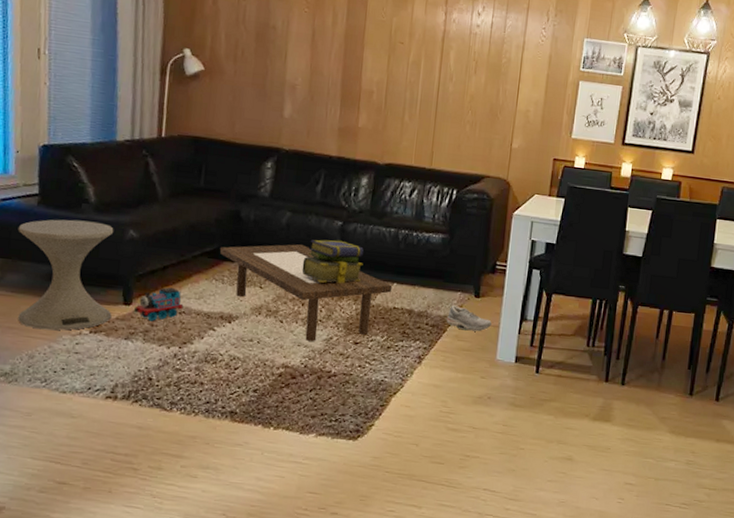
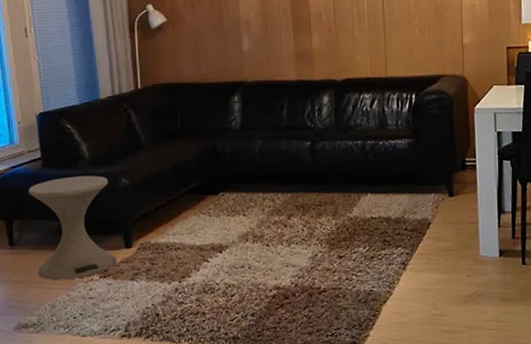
toy train: present [134,287,184,321] -> none [135,226,178,260]
coffee table: present [219,244,392,341] -> none [202,169,367,261]
stack of books: present [302,239,364,284] -> none [279,159,336,203]
shoe: present [446,305,492,332] -> none [424,208,470,231]

